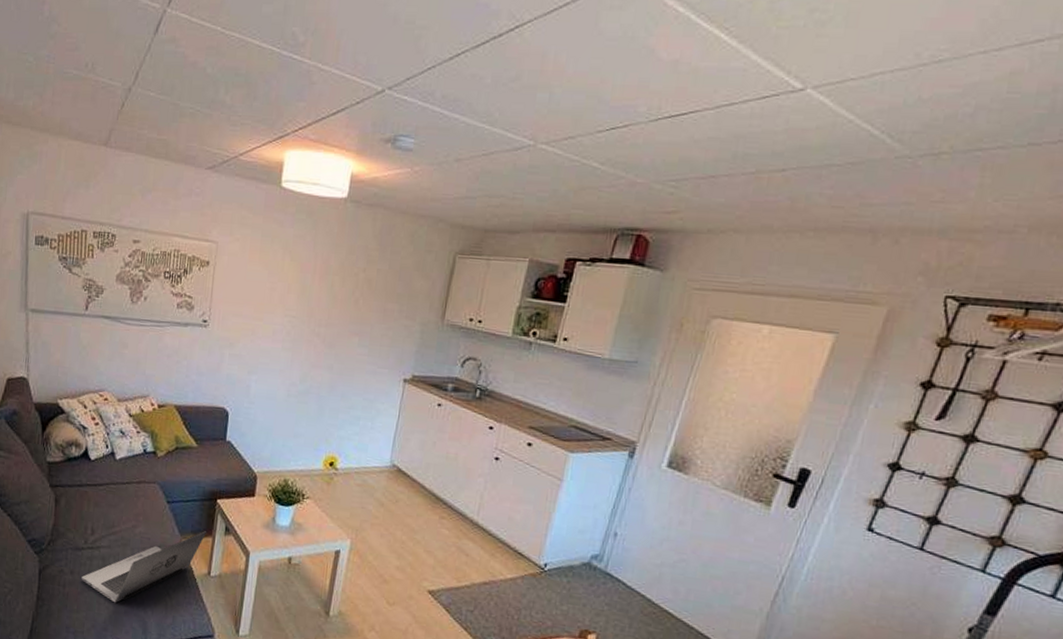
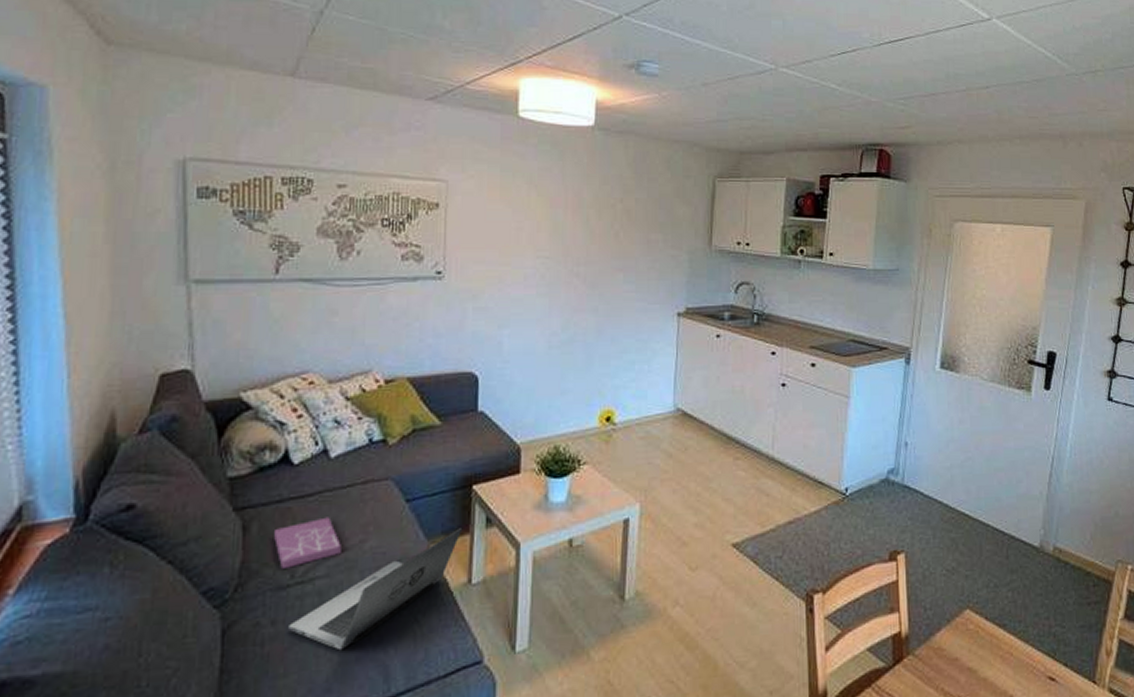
book: none [75,503,120,536] -> present [274,517,341,570]

